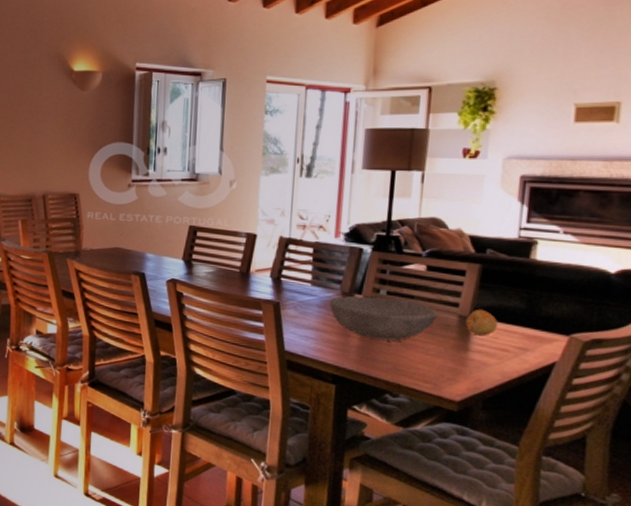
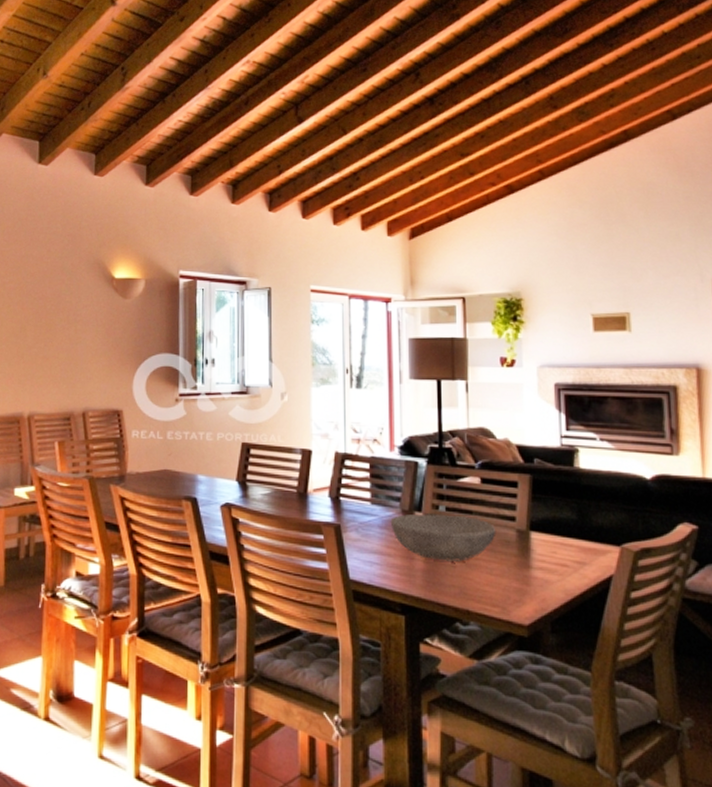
fruit: present [465,309,498,336] -> none [524,522,555,551]

